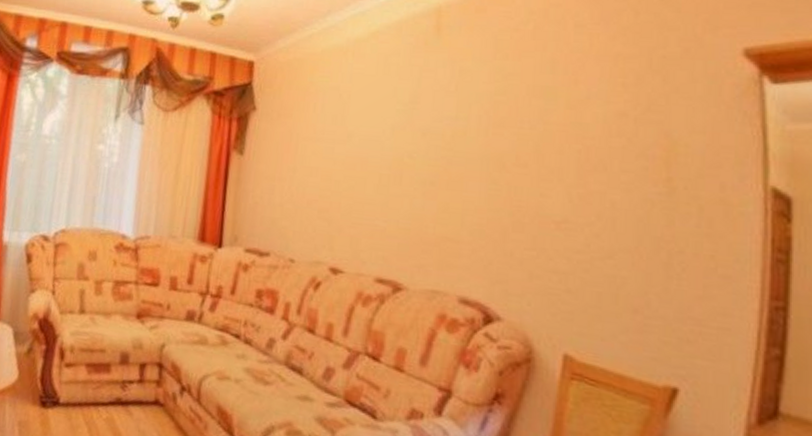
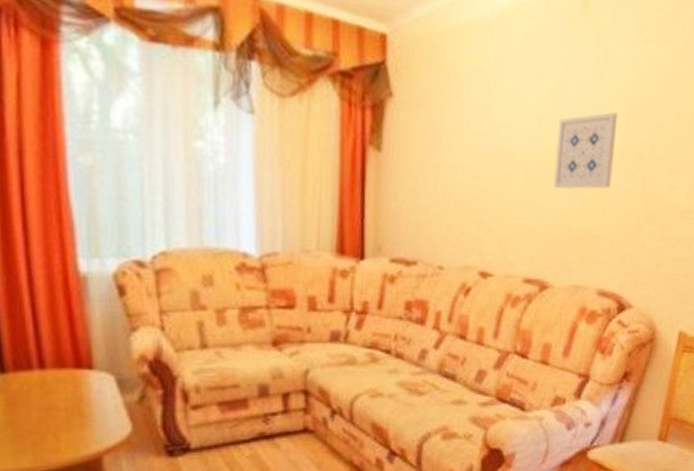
wall art: none [407,122,475,194] -> present [553,112,617,189]

